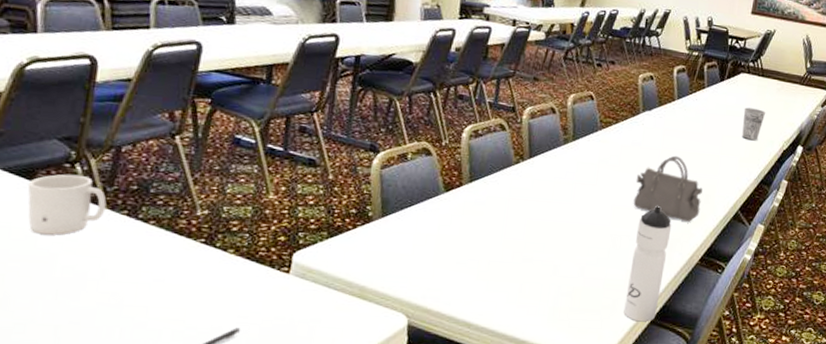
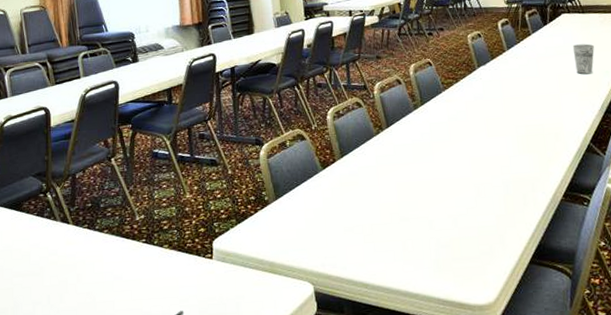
mug: present [27,174,107,235] -> none [18,201,72,253]
water bottle: present [624,206,672,322] -> none [497,151,534,263]
shoulder bag: present [633,155,703,222] -> none [485,101,553,162]

